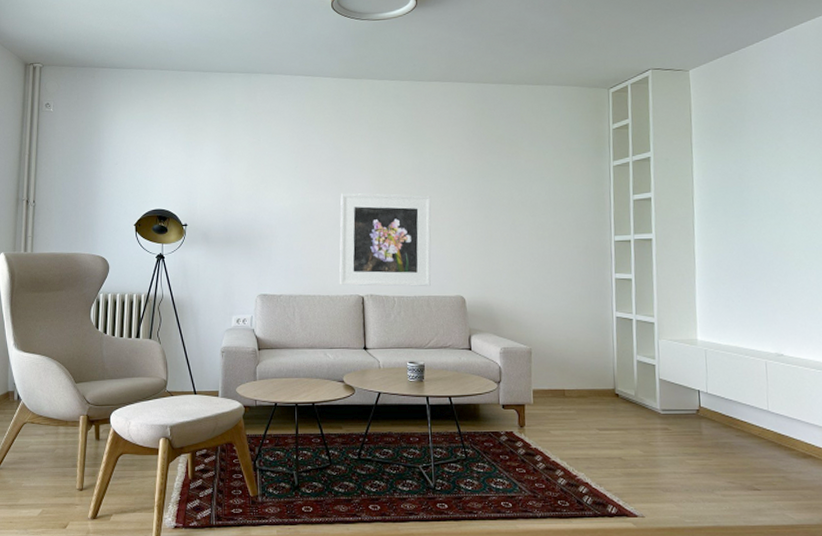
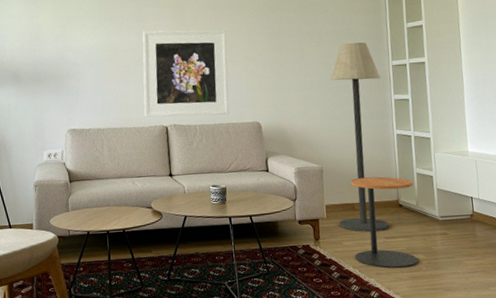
floor lamp: none [545,213,603,421] -> present [331,42,389,232]
side table: none [562,362,635,464] -> present [351,176,419,269]

